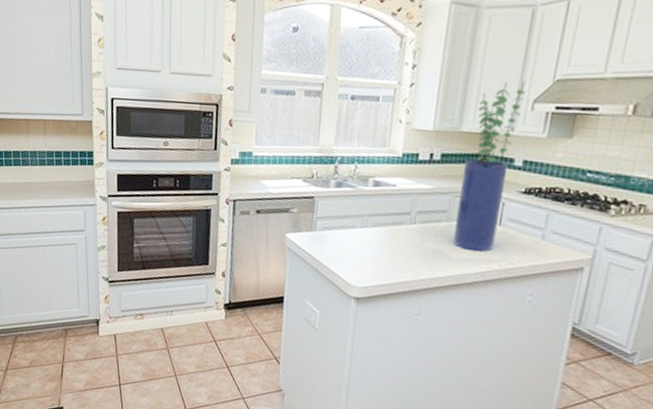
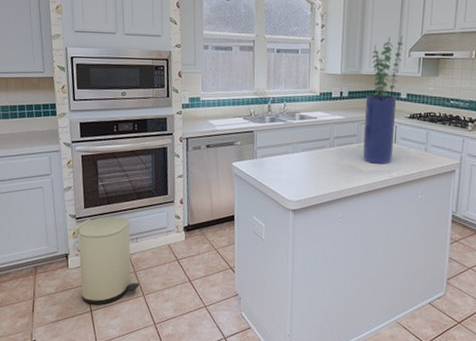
pedal bin: none [106,282,172,381] -> present [74,216,140,305]

